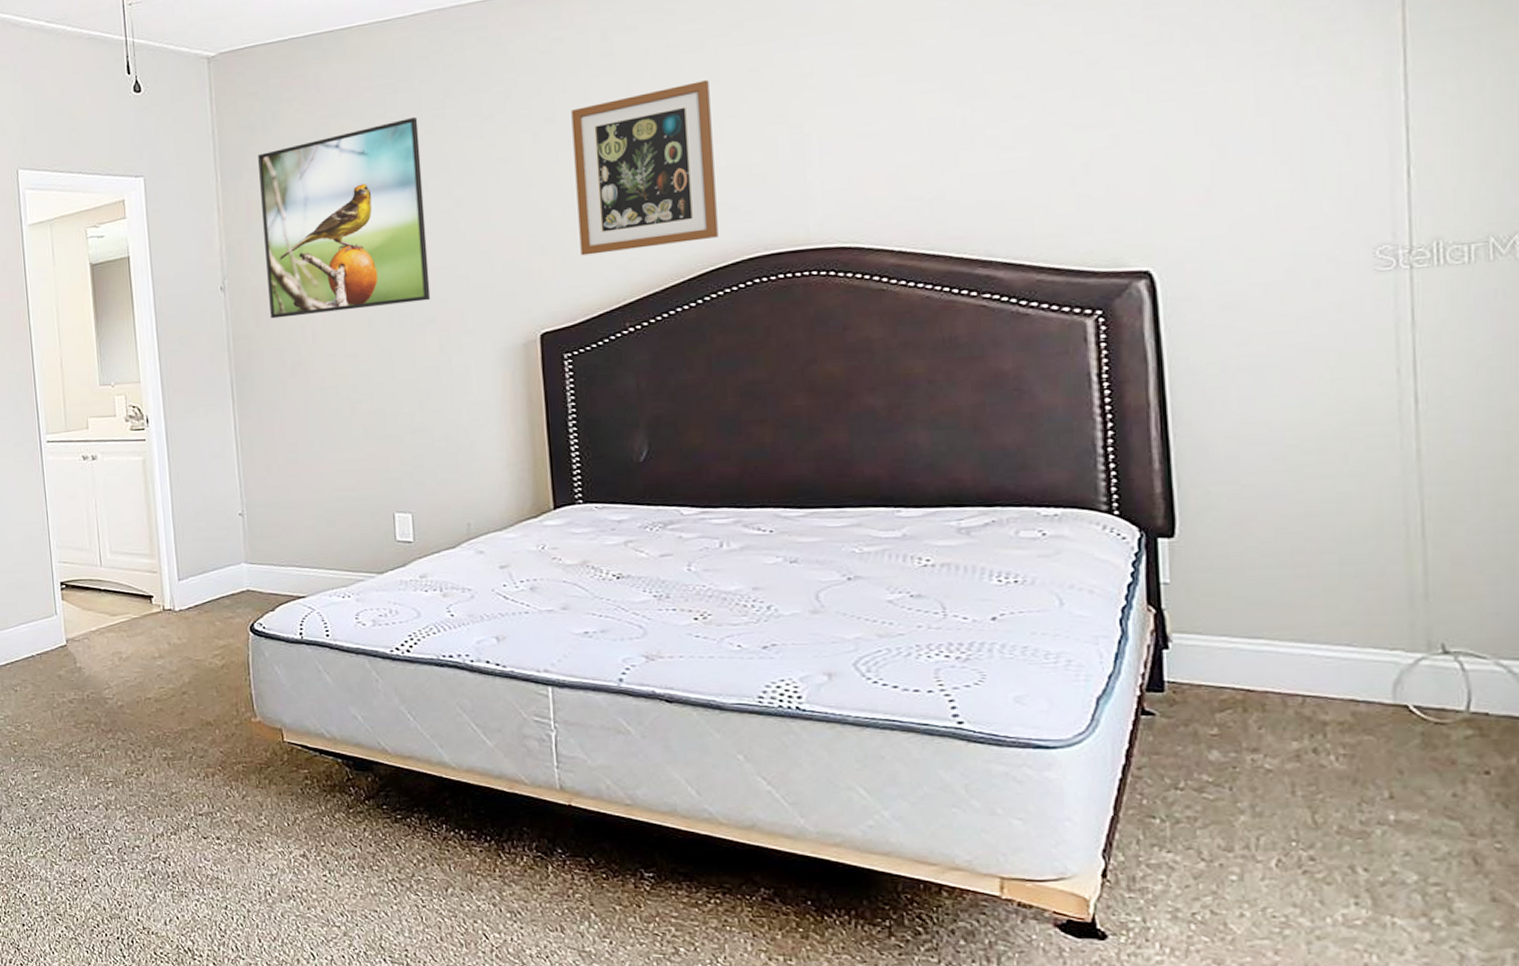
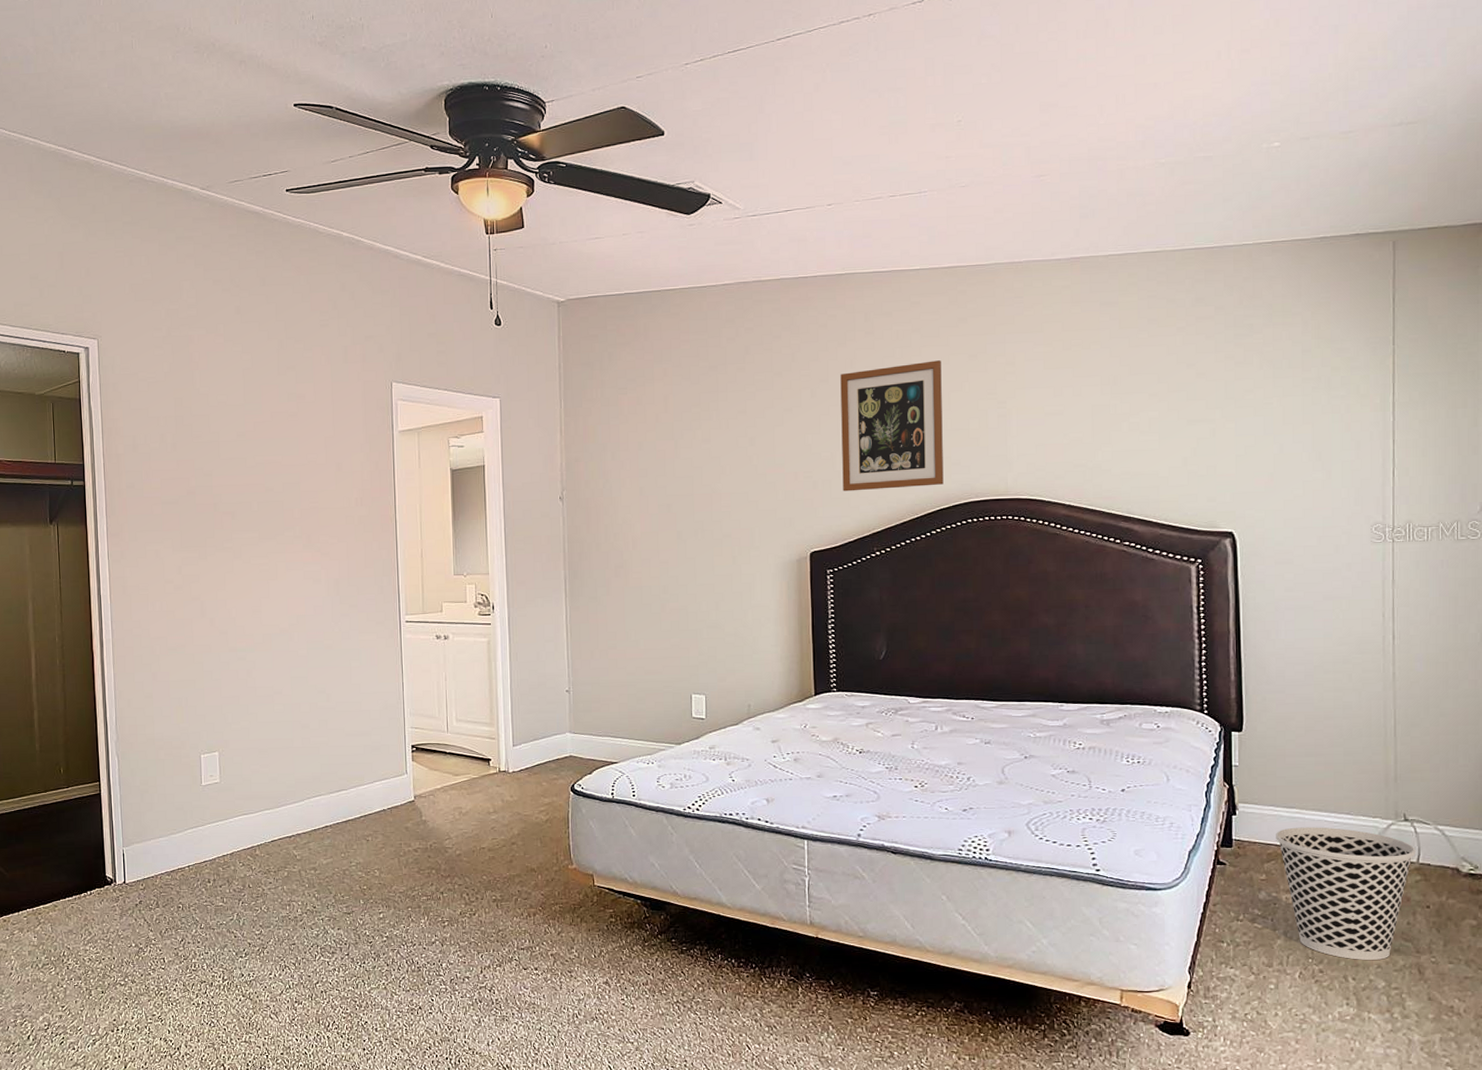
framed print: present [258,117,431,319] -> none [595,369,728,527]
wastebasket: none [1232,663,1464,846] -> present [1276,827,1416,961]

